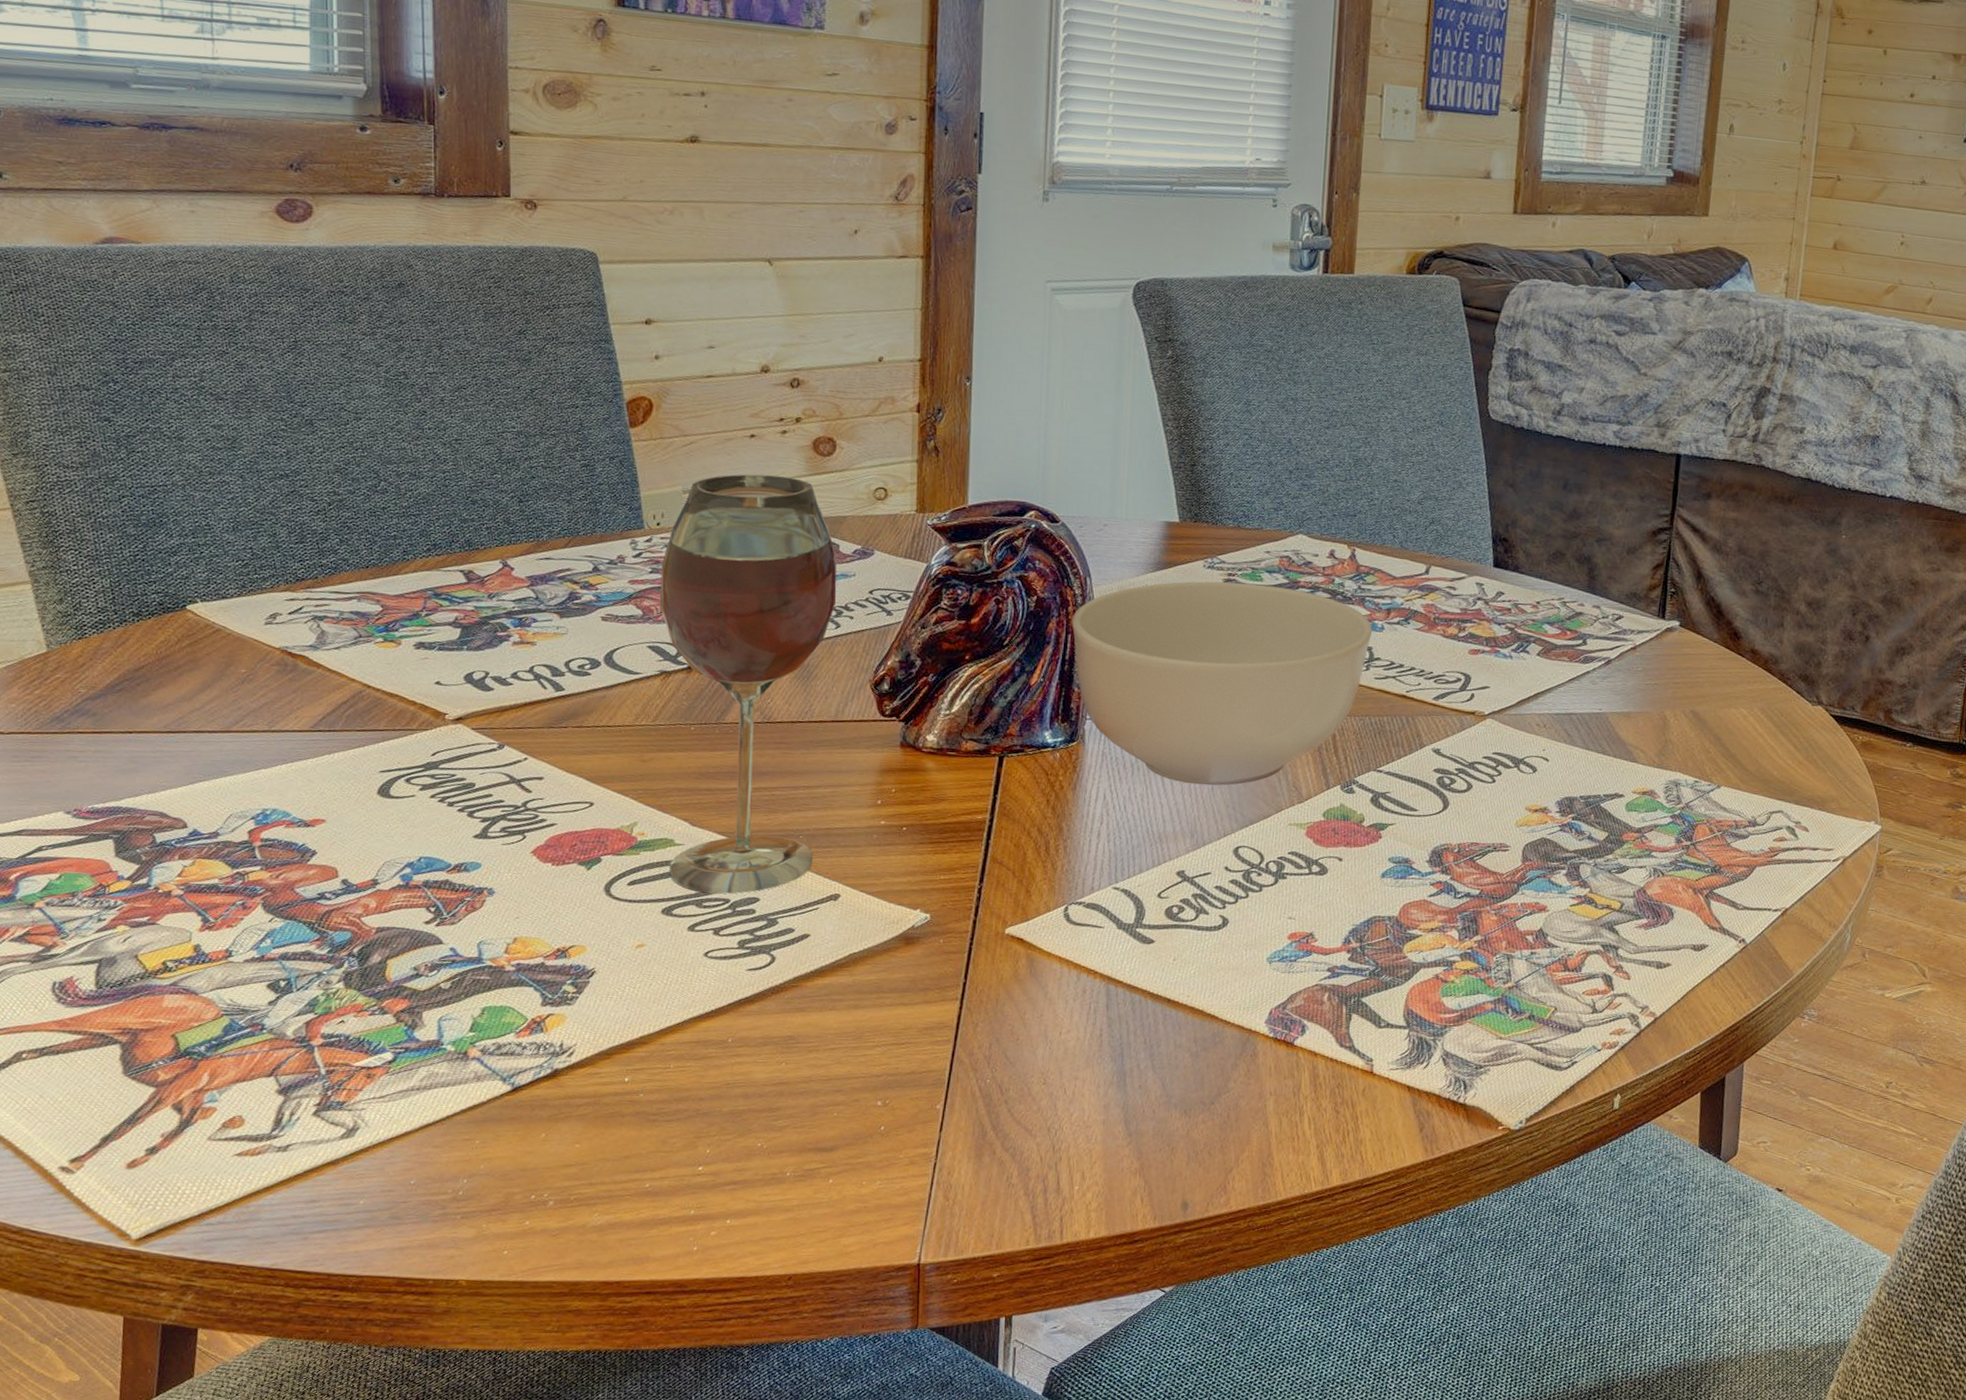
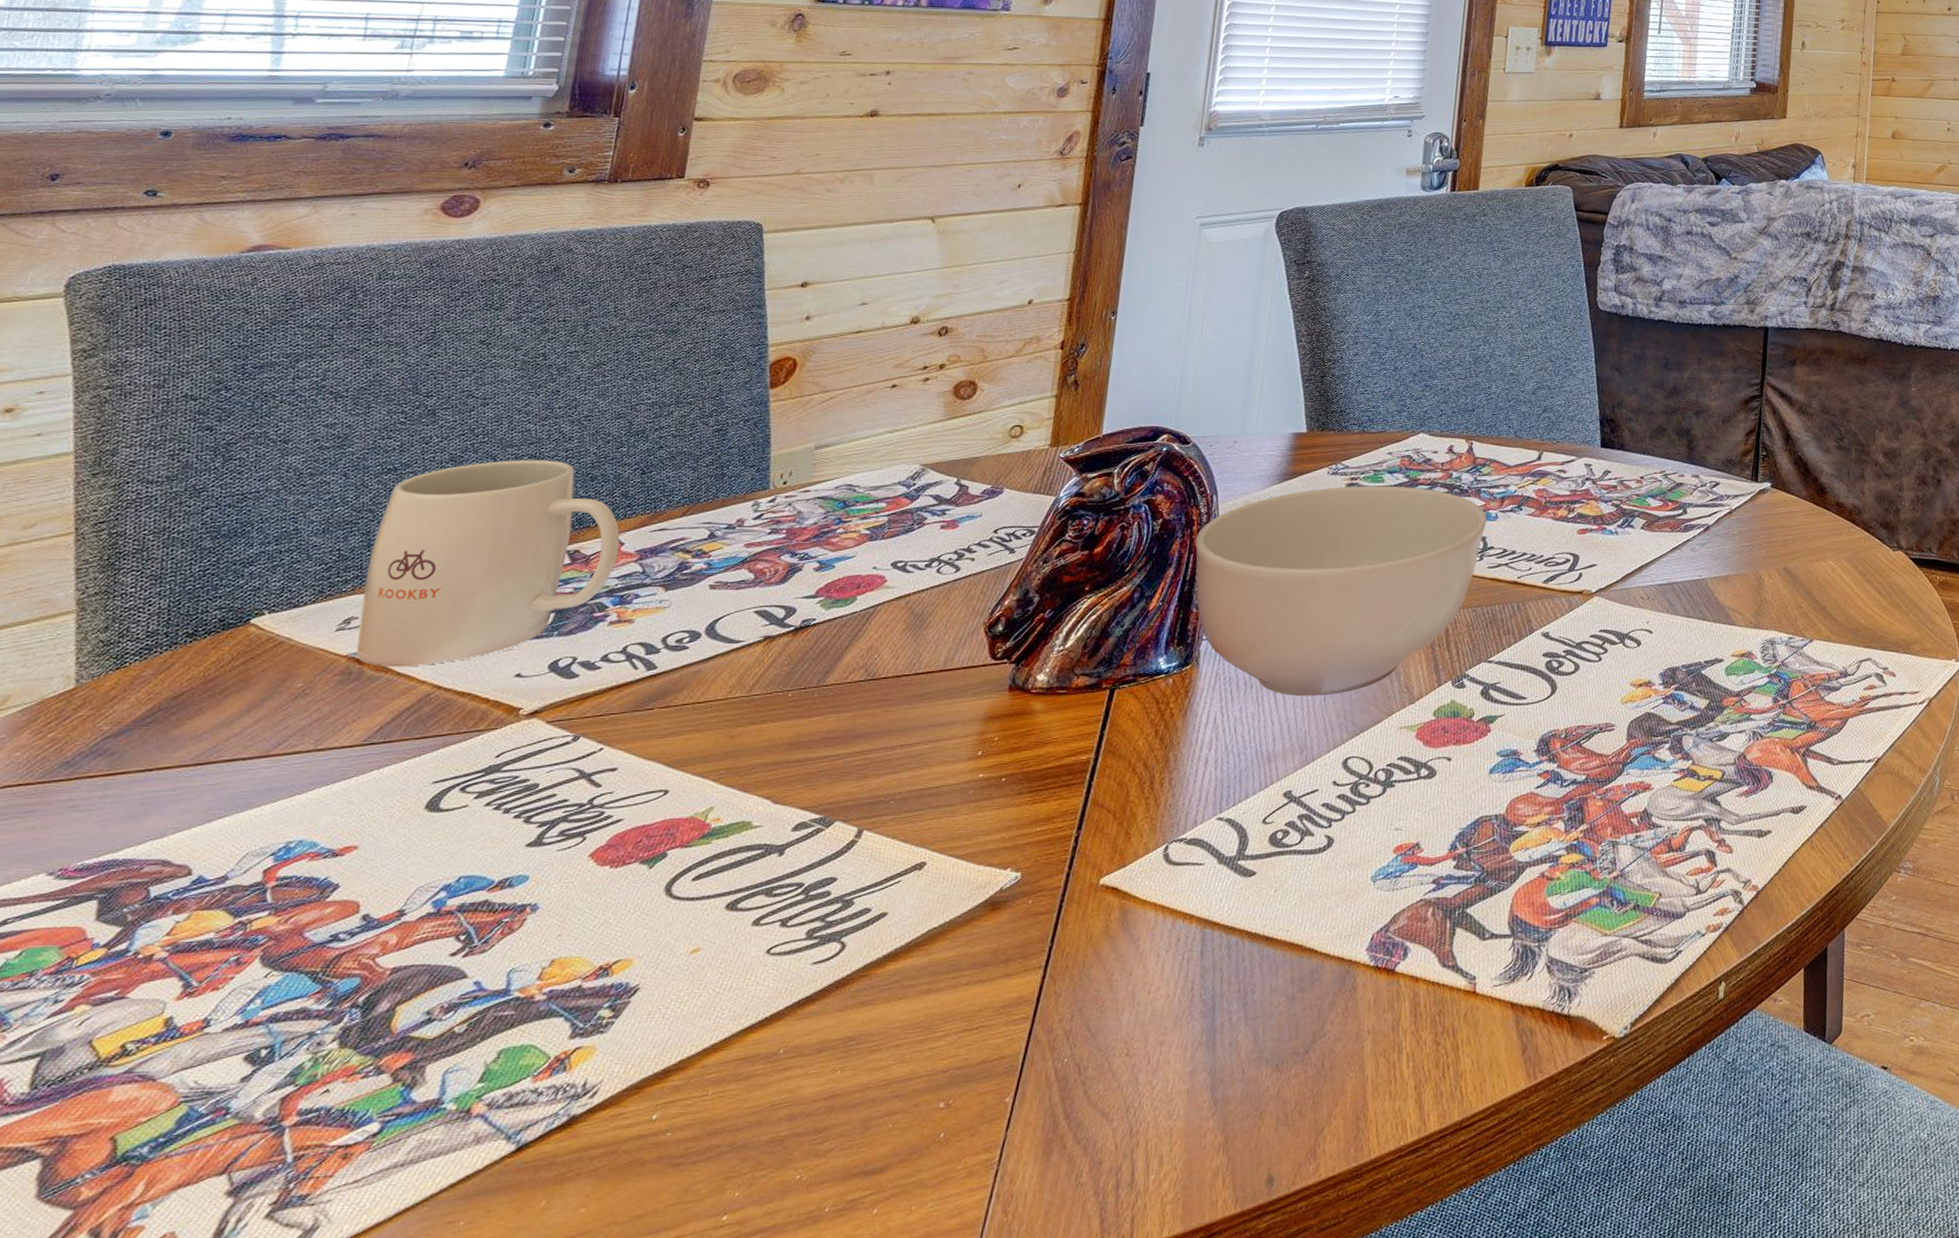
mug: none [280,476,511,665] -> present [356,460,620,667]
wineglass: present [659,474,837,894] -> none [741,423,965,879]

